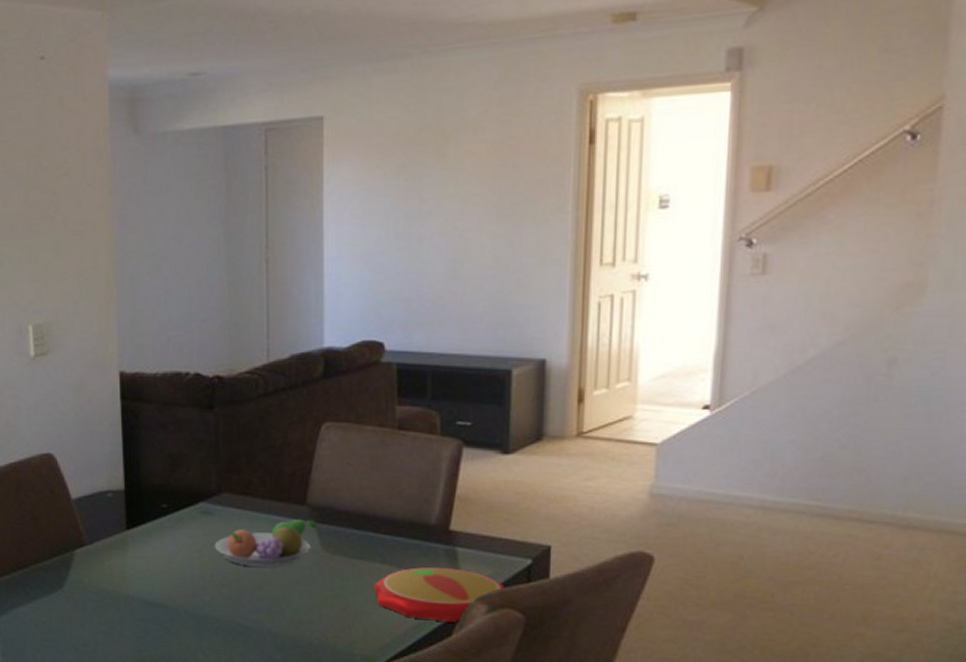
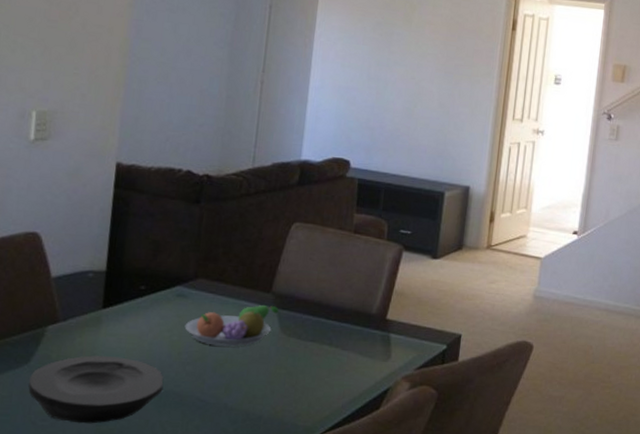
plate: none [66,579,200,650] -> present [28,355,164,424]
plate: present [374,566,505,623] -> none [320,349,424,398]

